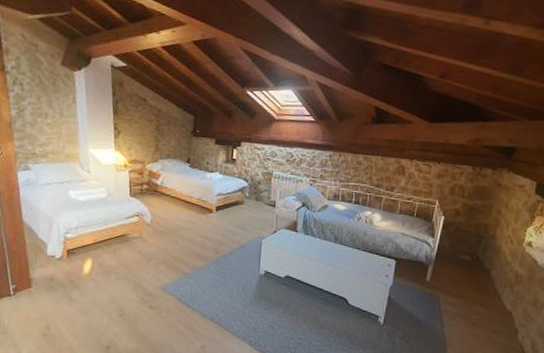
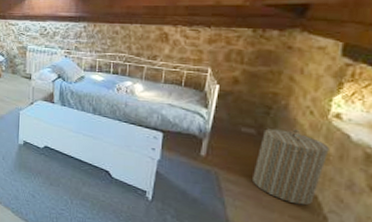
laundry hamper: none [465,255,523,321] -> present [253,129,330,206]

